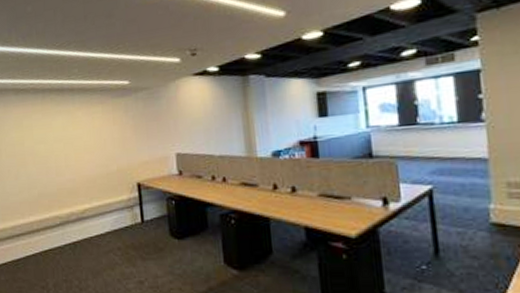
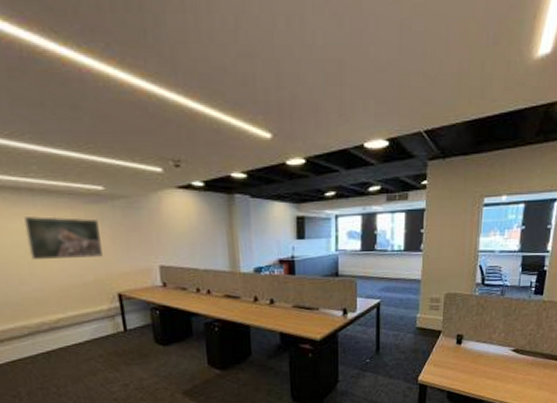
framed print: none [64,111,126,153] -> present [24,216,103,261]

